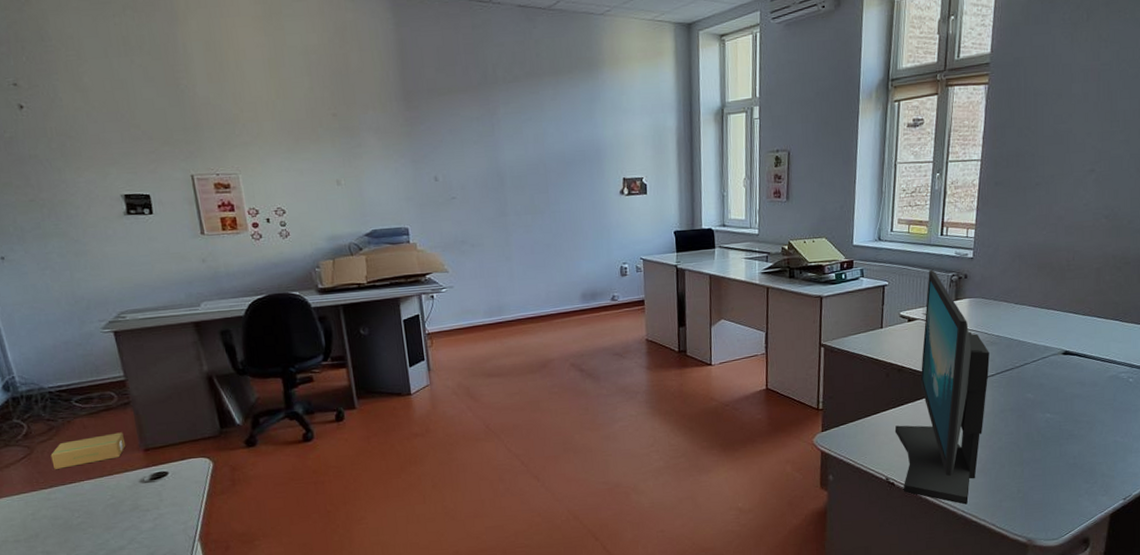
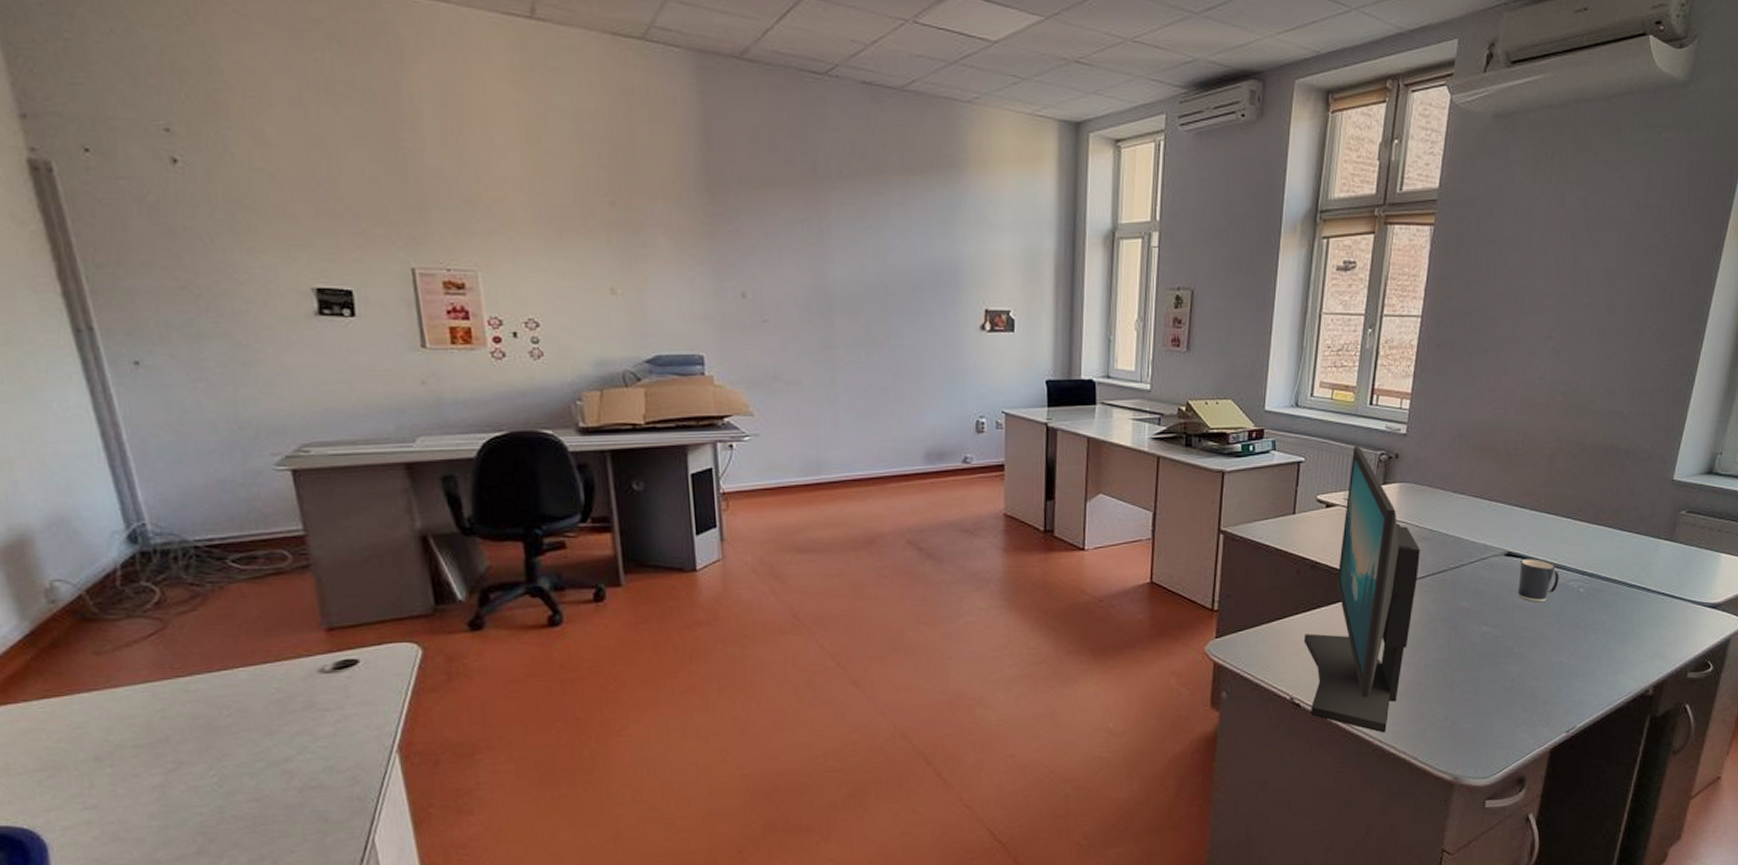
box: present [50,432,126,469] -> none [192,604,302,651]
mug: none [1074,356,1111,392] -> present [1517,559,1559,603]

